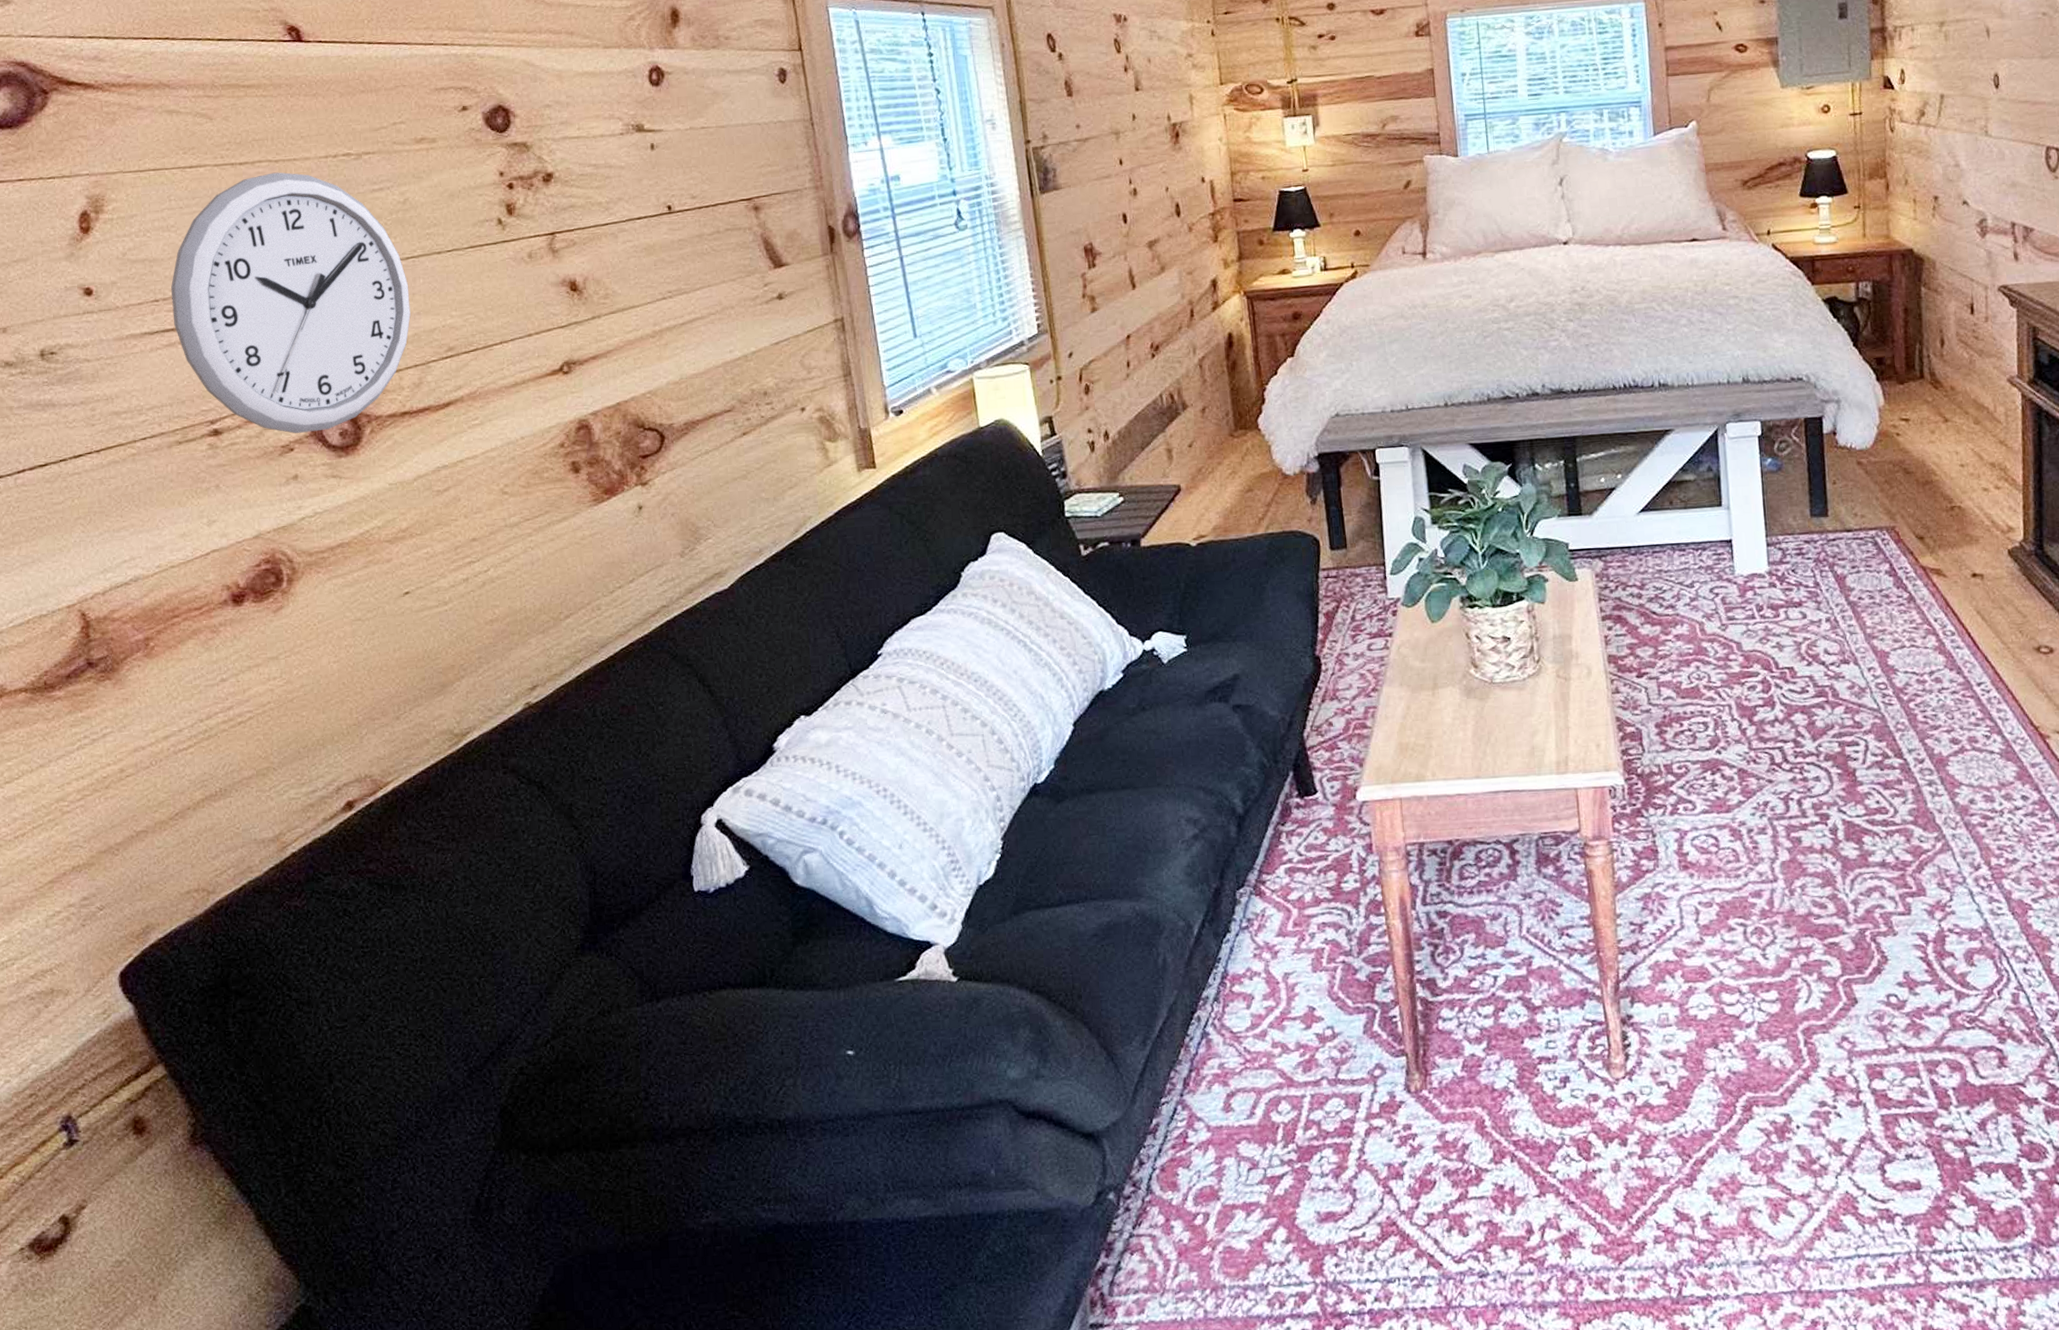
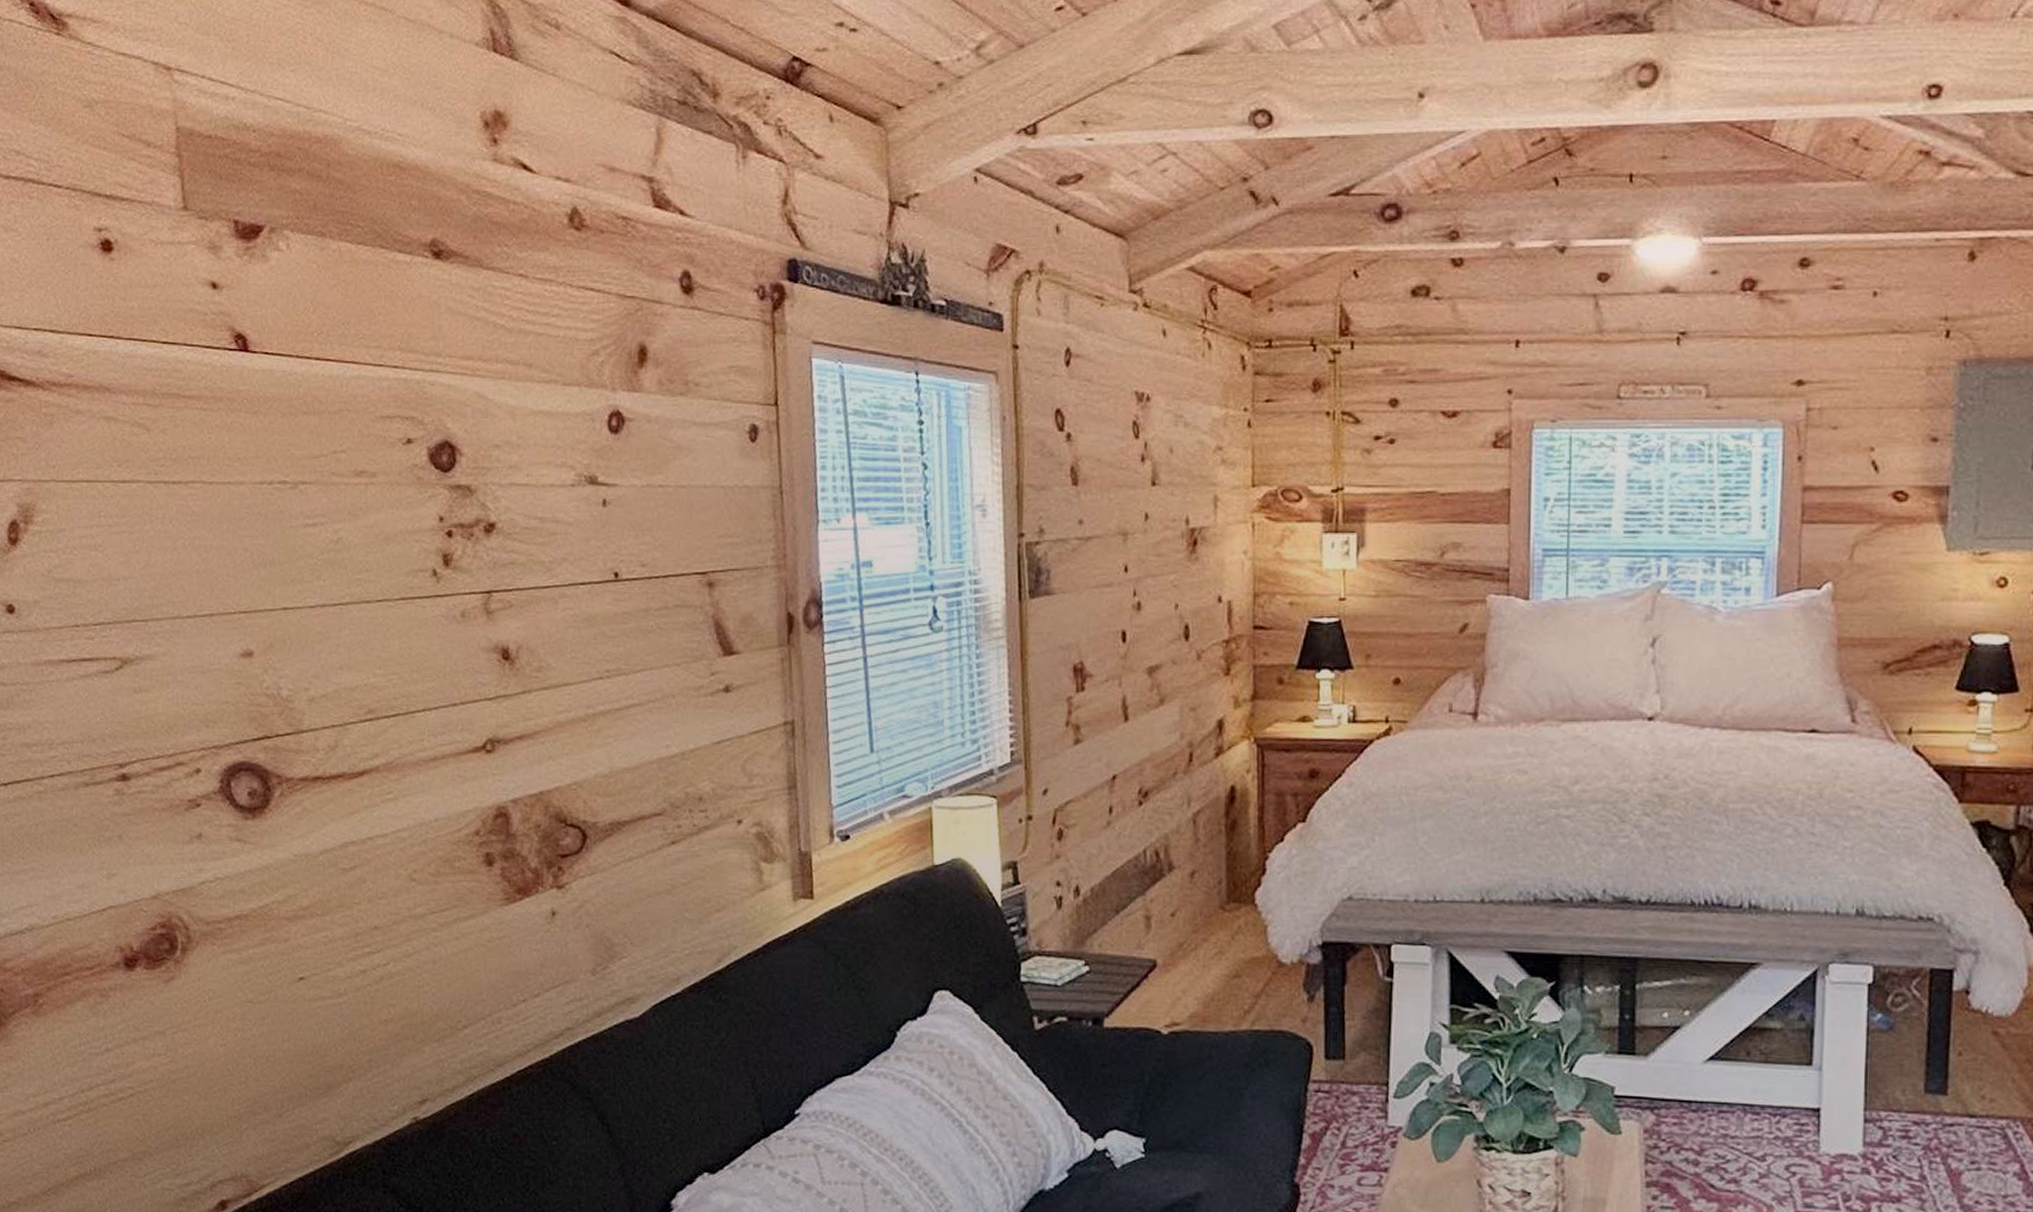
wall clock: present [171,172,411,434] -> none [92,495,334,788]

